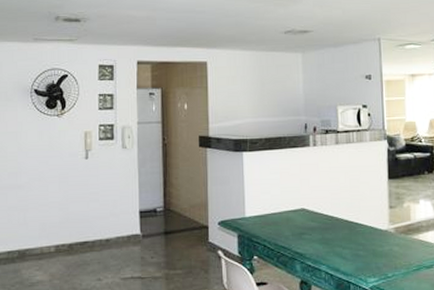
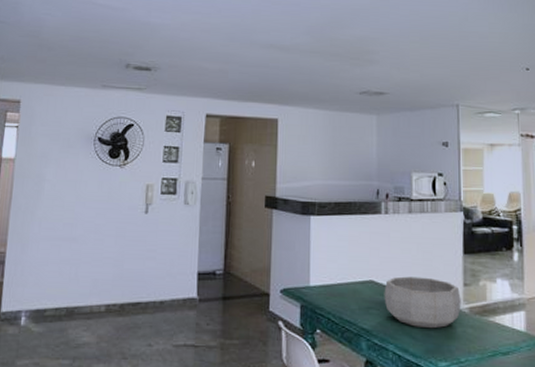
decorative bowl: none [315,202,388,249] -> present [384,276,461,329]

